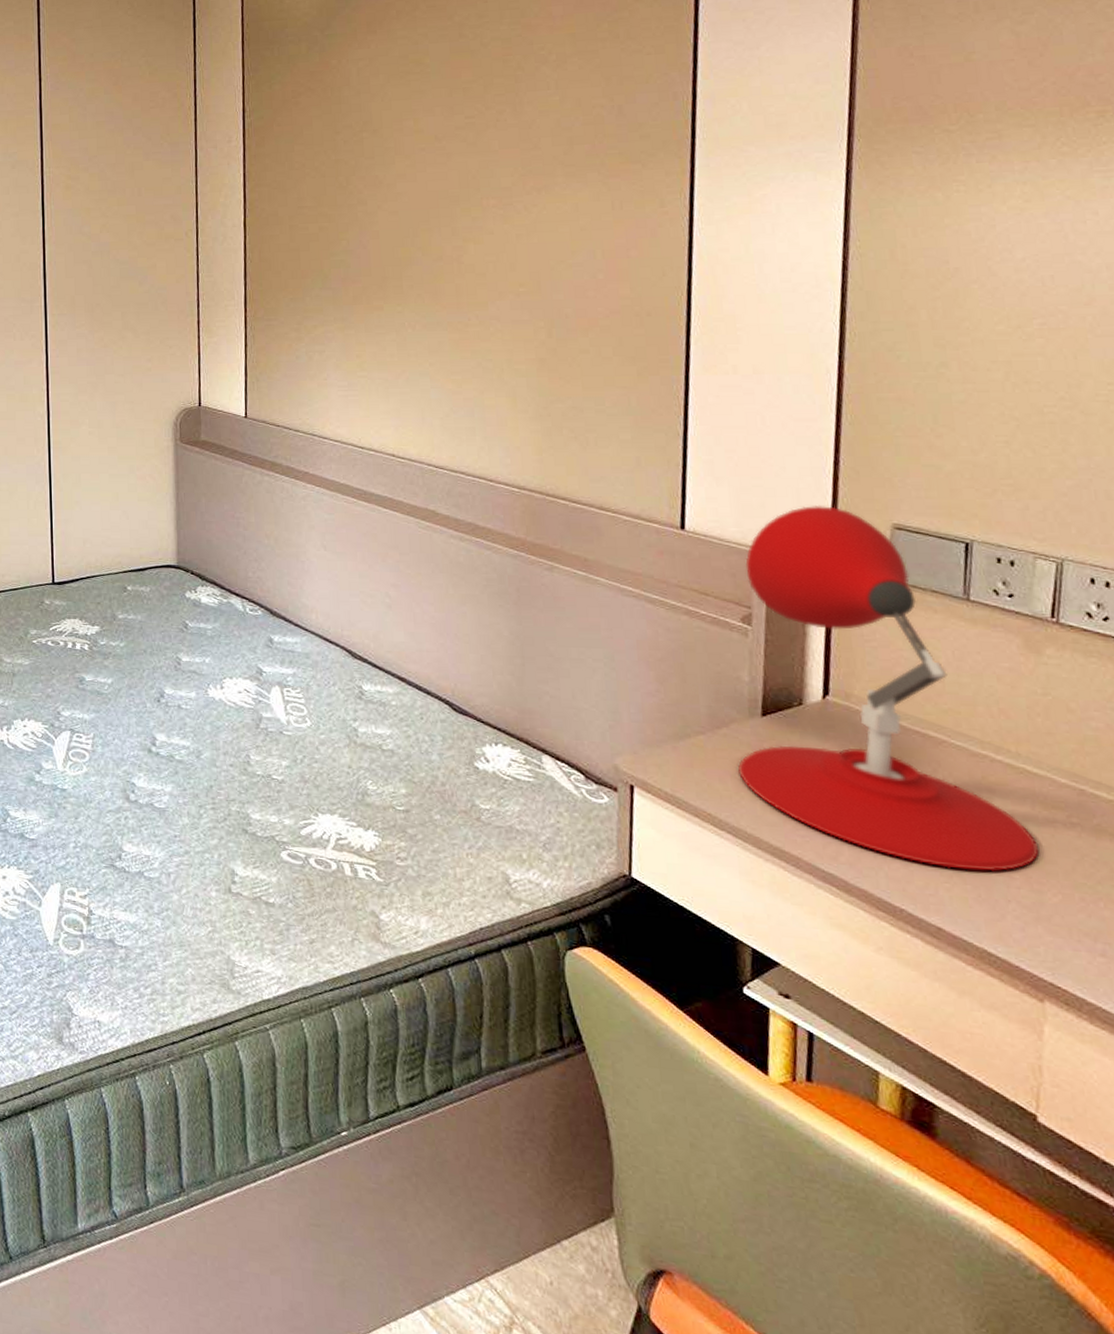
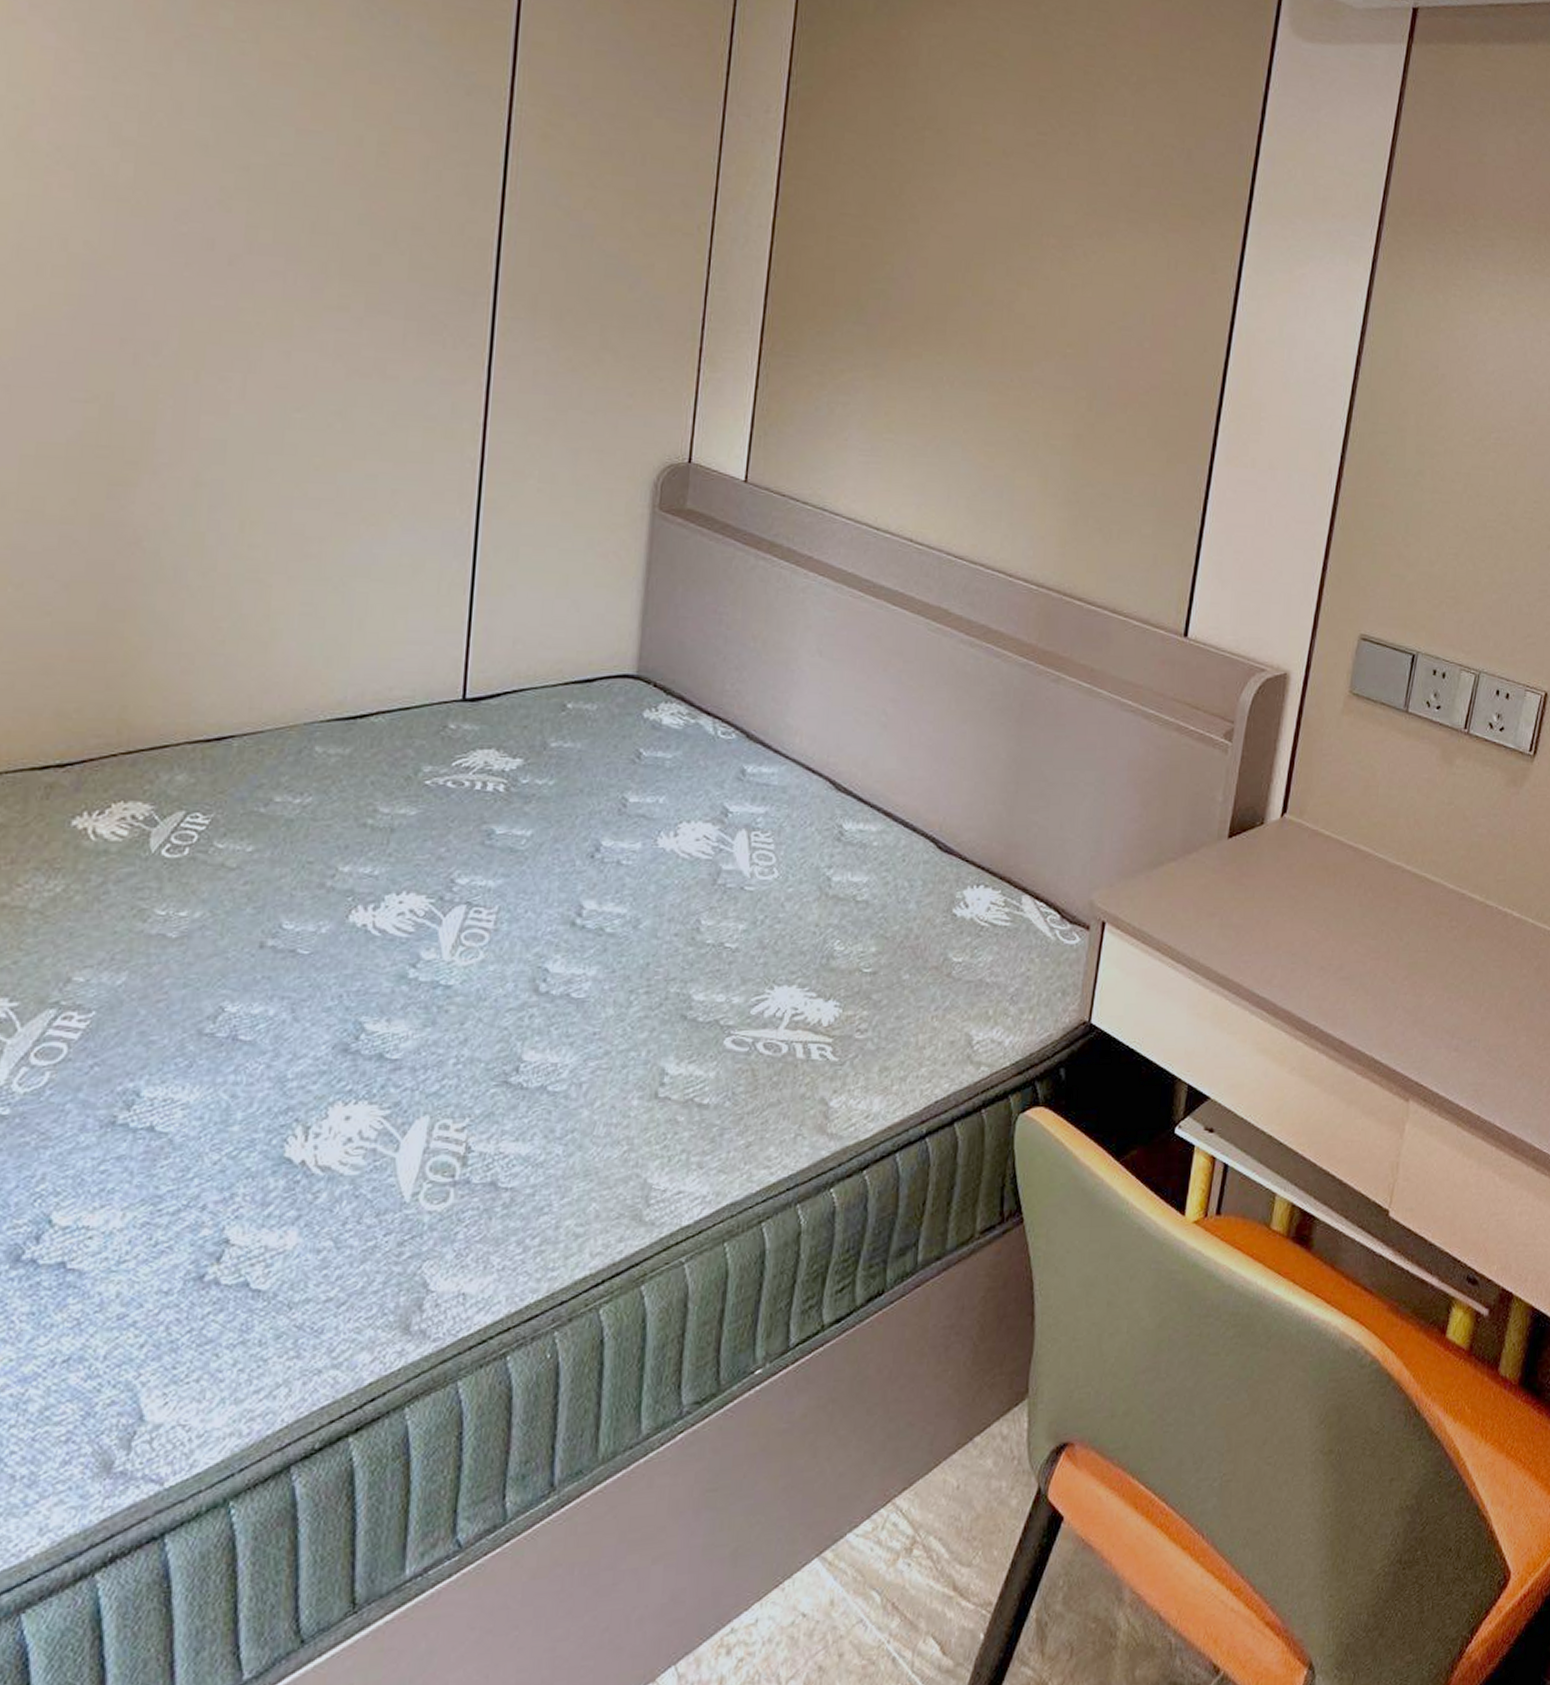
desk lamp: present [737,505,1040,872] -> none [1200,613,1426,981]

